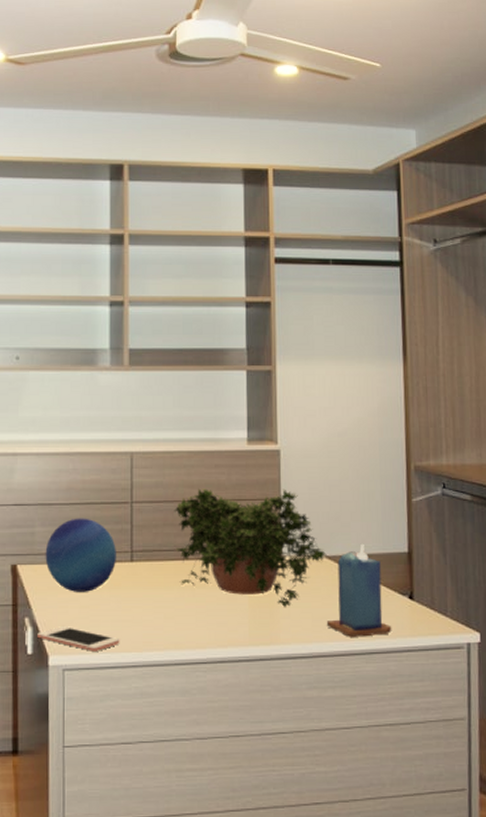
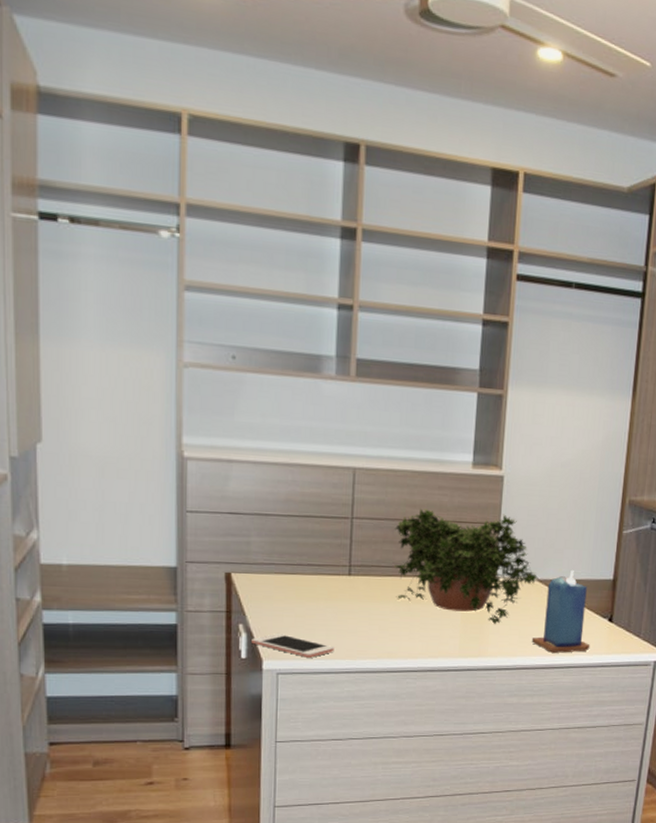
decorative ball: present [45,518,116,592] -> none [261,530,334,602]

